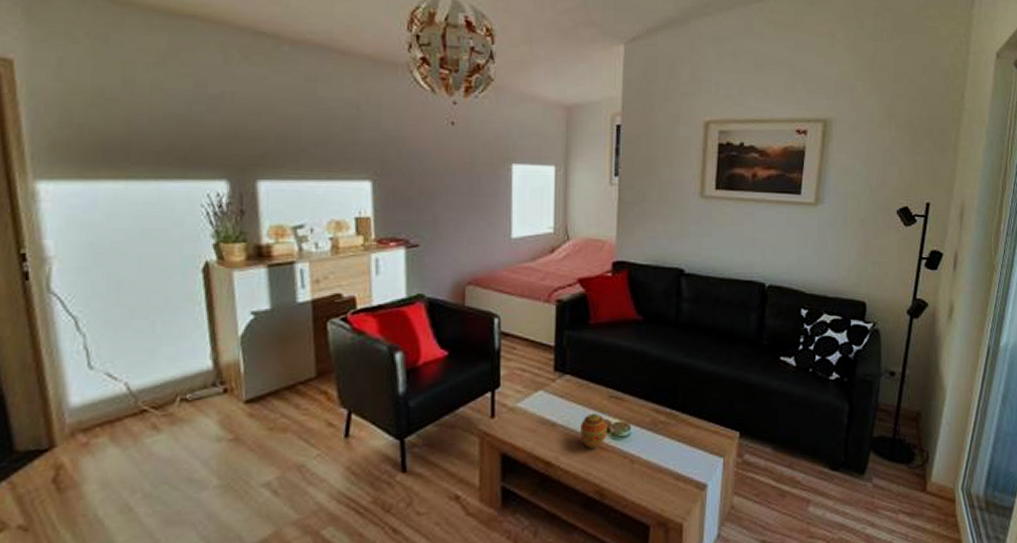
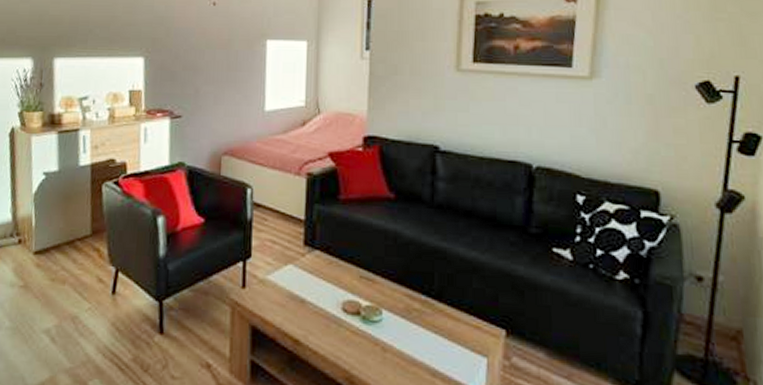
decorative egg: present [580,413,607,448] -> none [330,293,358,331]

